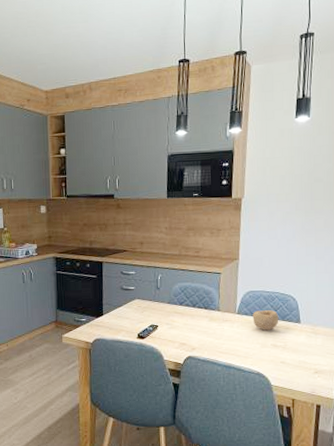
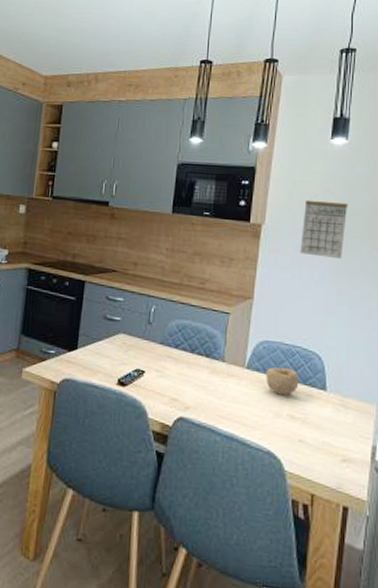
calendar: none [274,172,312,220] -> present [300,199,349,260]

